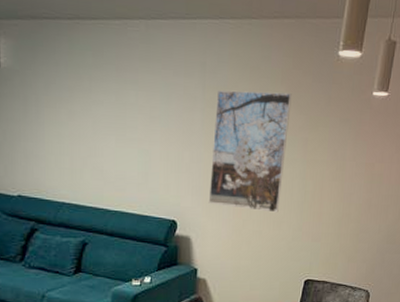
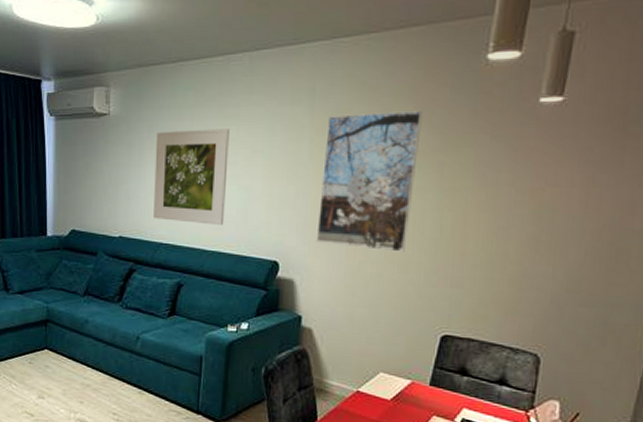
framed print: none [53,89,128,186] -> present [153,129,229,225]

